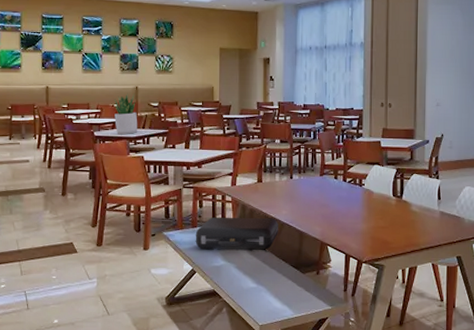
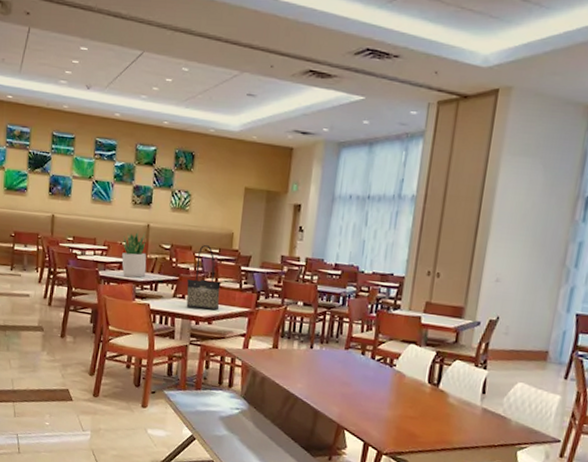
tote bag: none [176,99,207,156] -> present [186,244,221,311]
briefcase: present [195,217,278,250] -> none [197,381,291,425]

